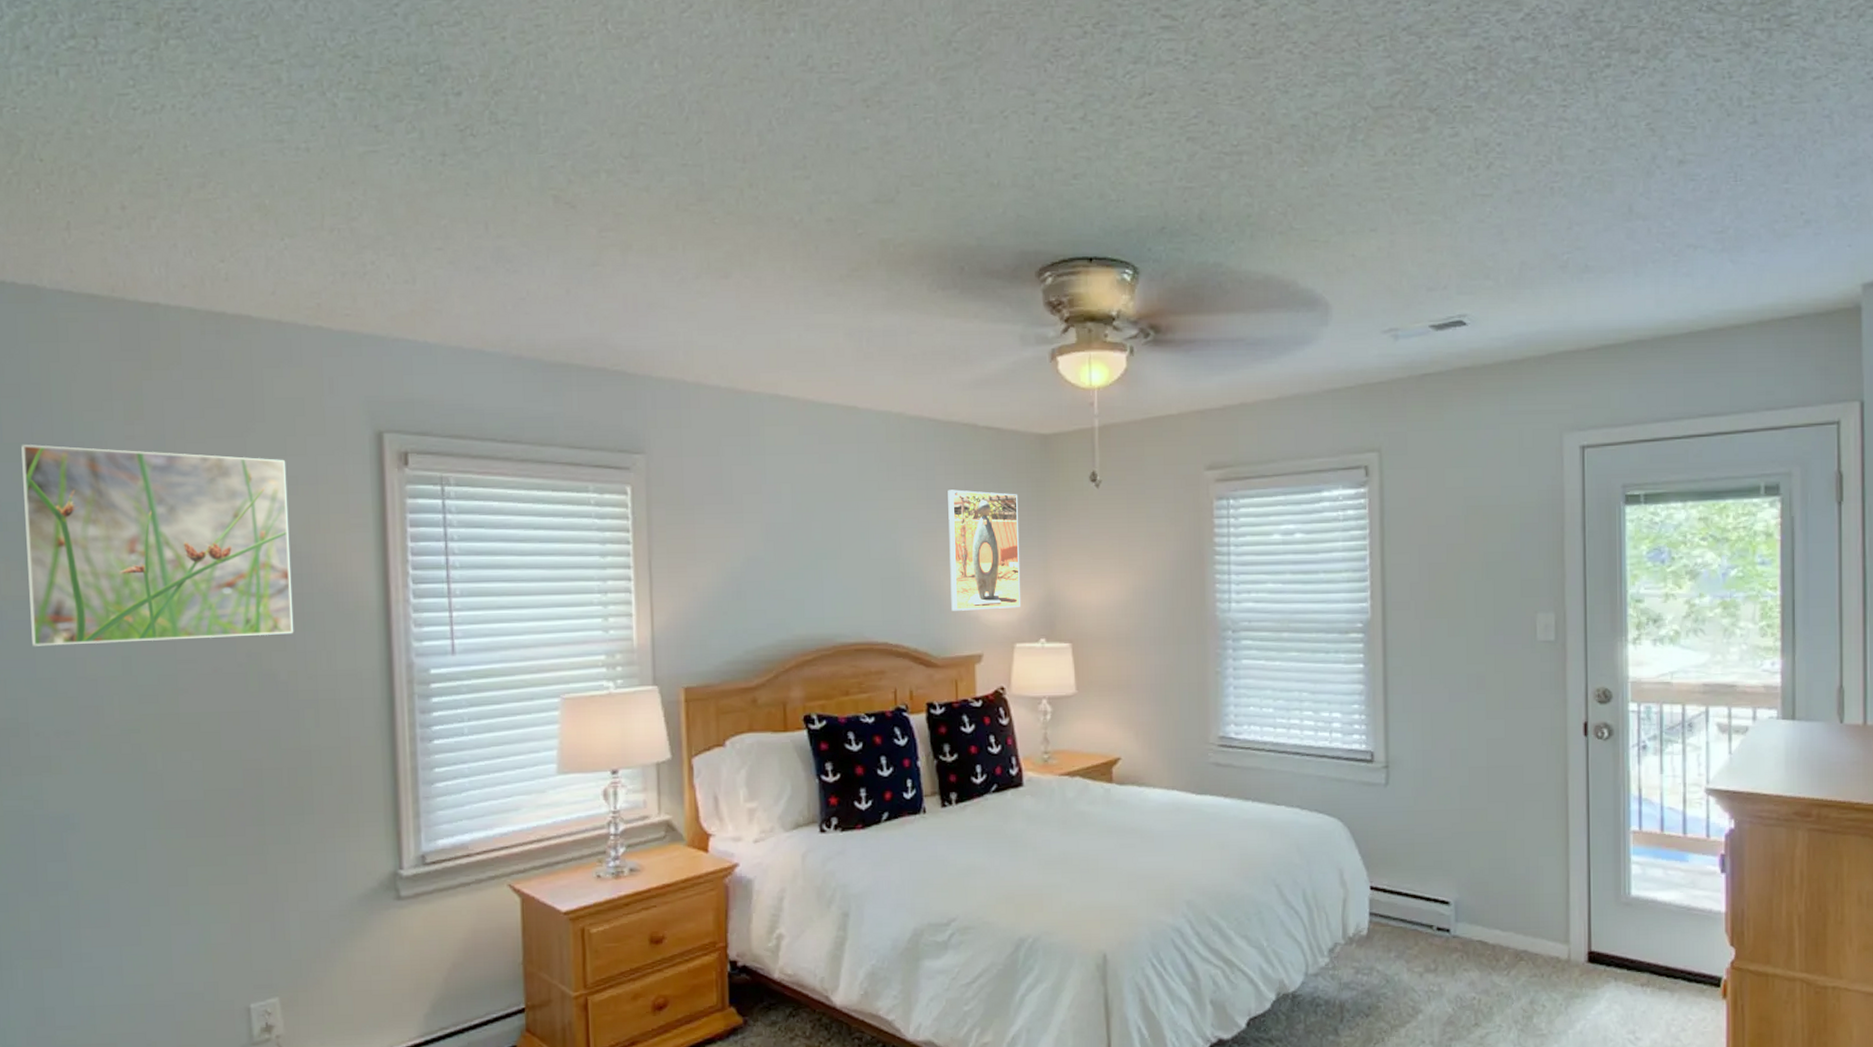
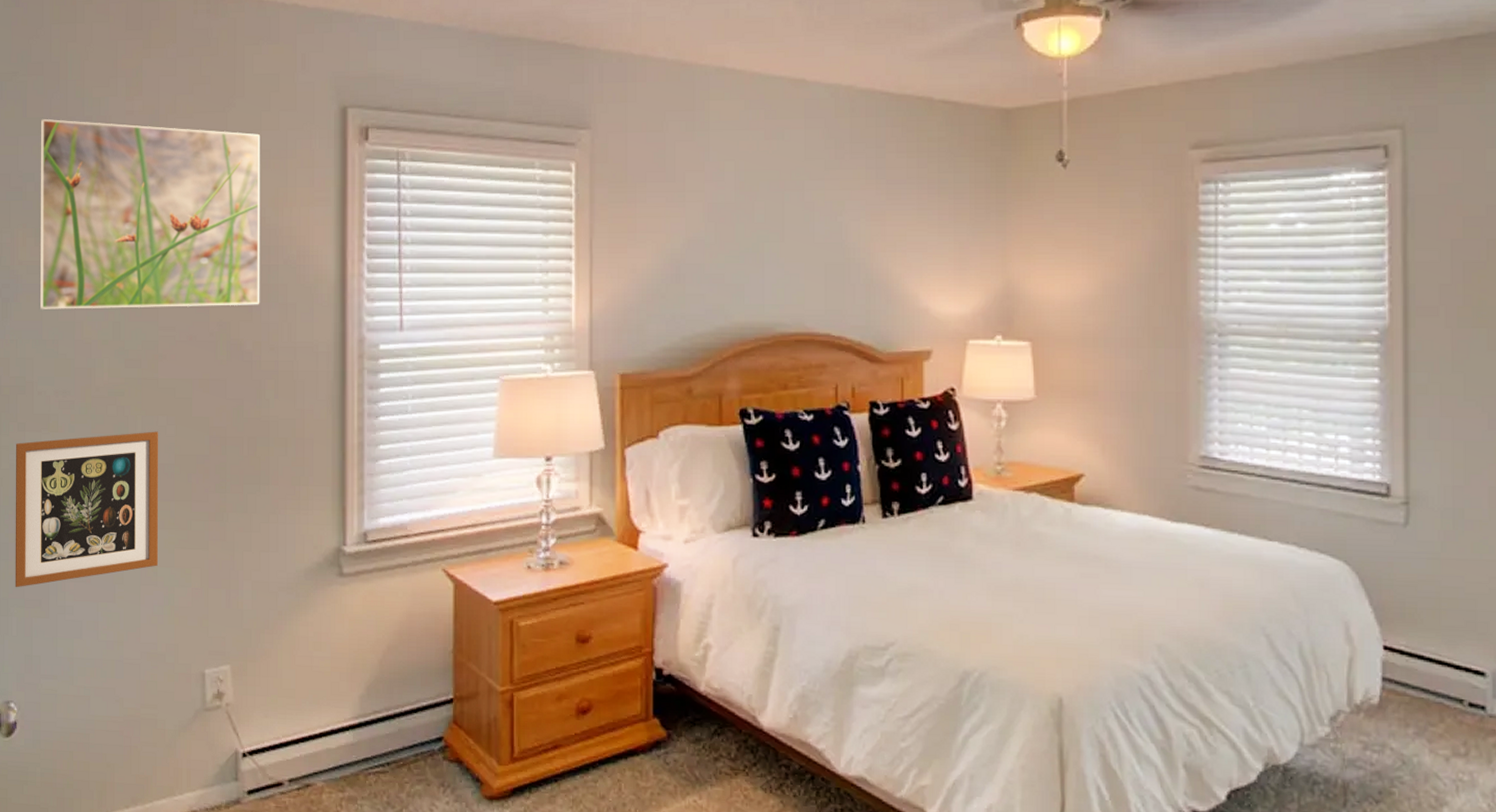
picture frame: none [10,767,190,940] -> present [15,431,159,588]
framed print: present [948,489,1020,611] -> none [899,169,976,302]

